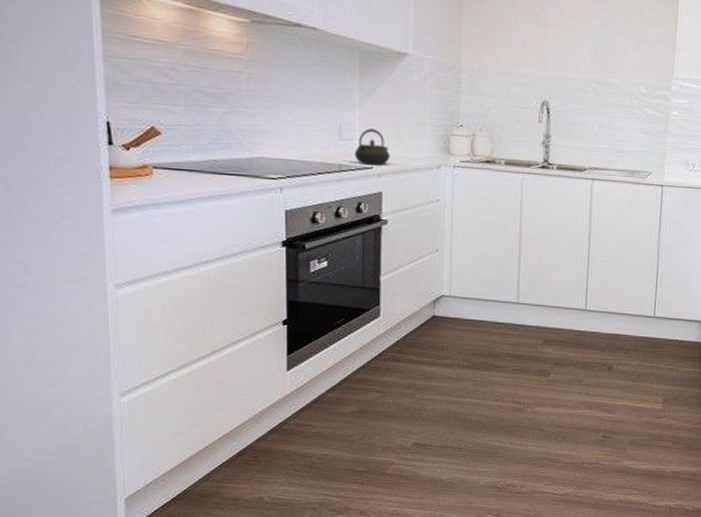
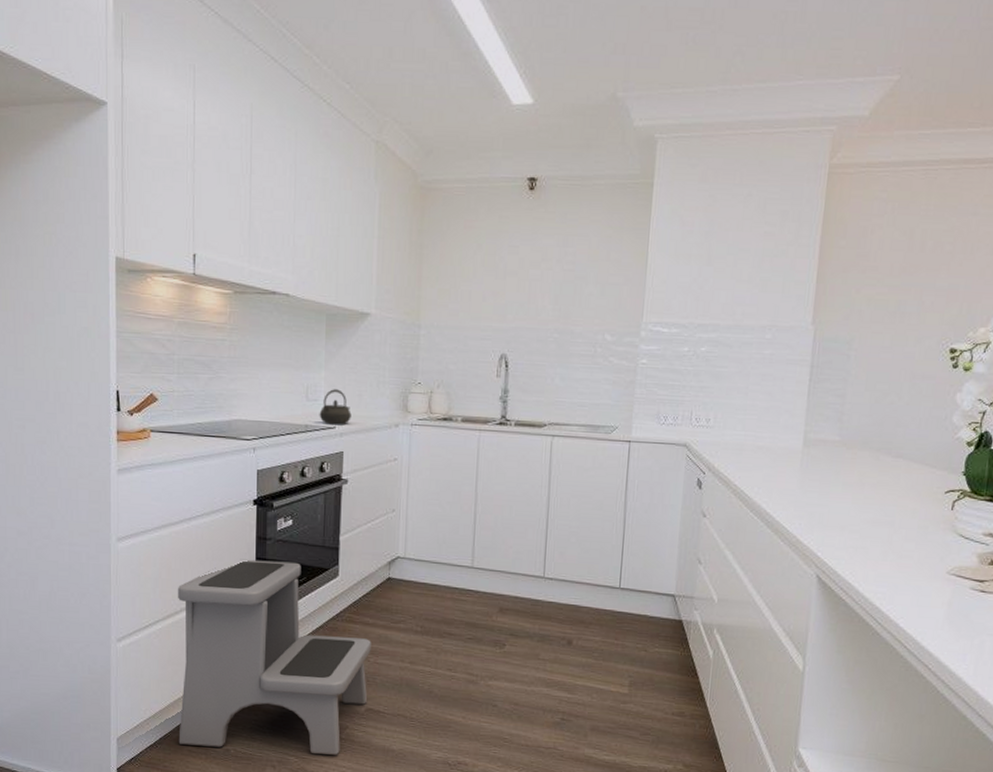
step stool: none [193,302,417,498] -> present [177,559,371,756]

